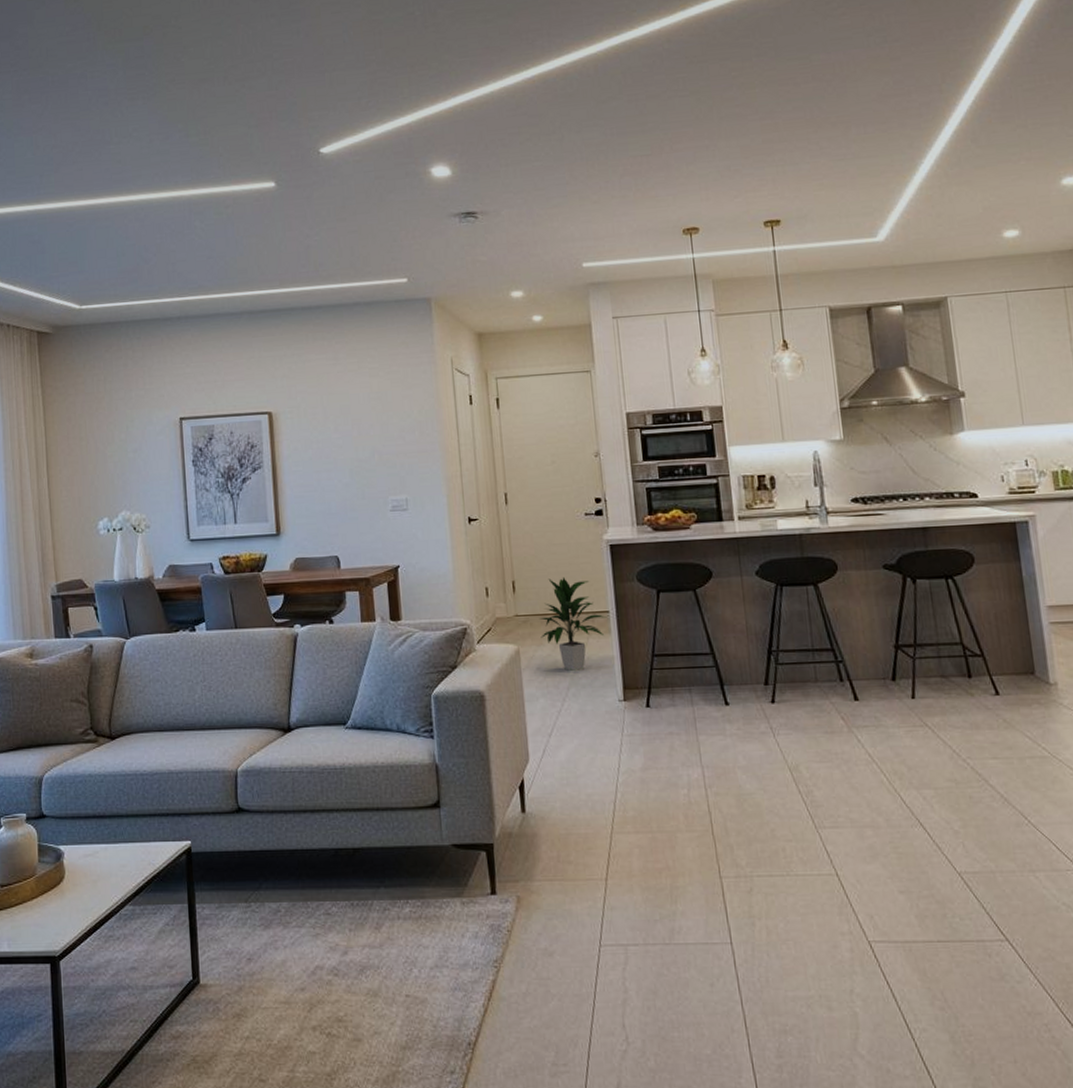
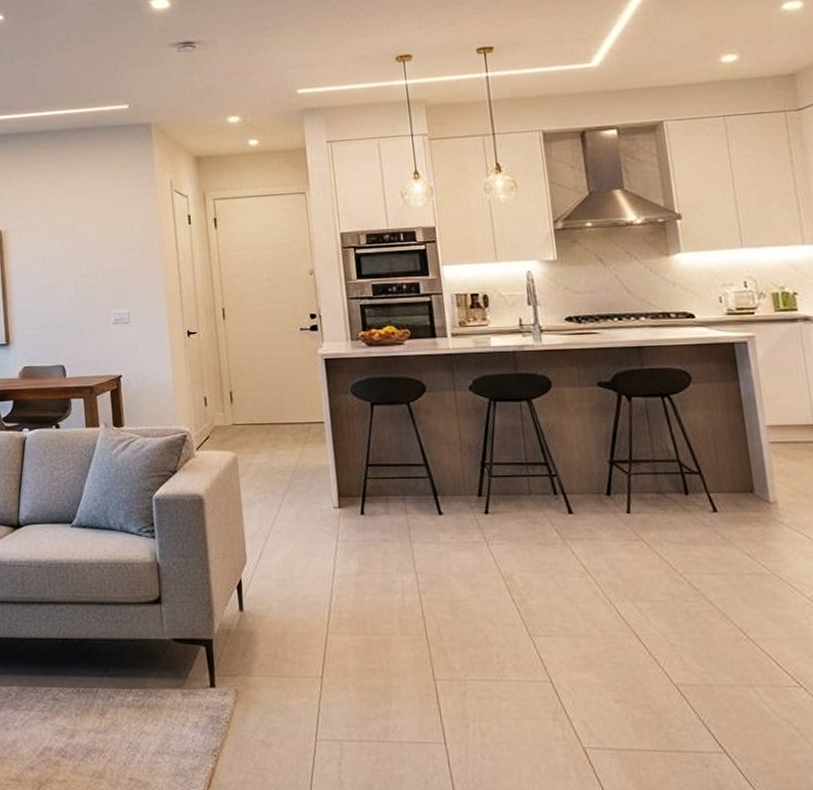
indoor plant: present [539,576,607,672] -> none [256,388,323,479]

